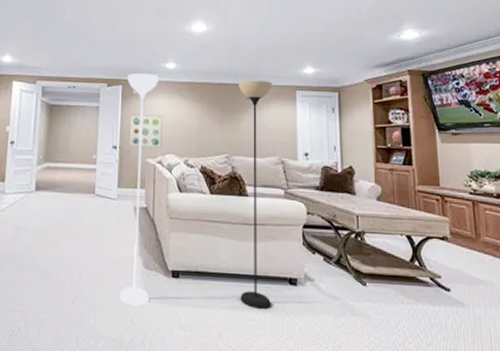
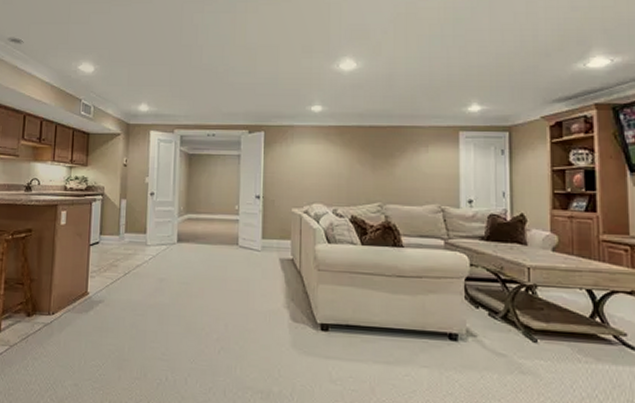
floor lamp: present [120,73,272,310] -> none [266,117,432,366]
wall art: present [128,114,163,149] -> none [272,162,309,198]

